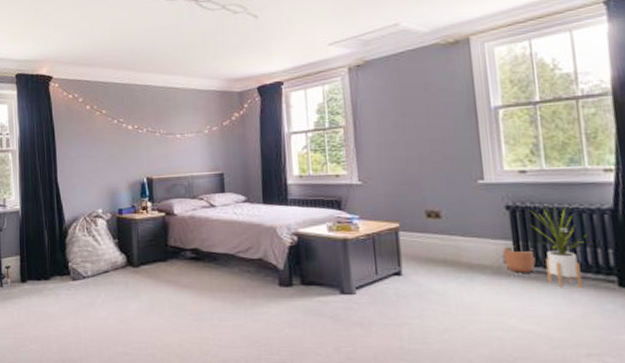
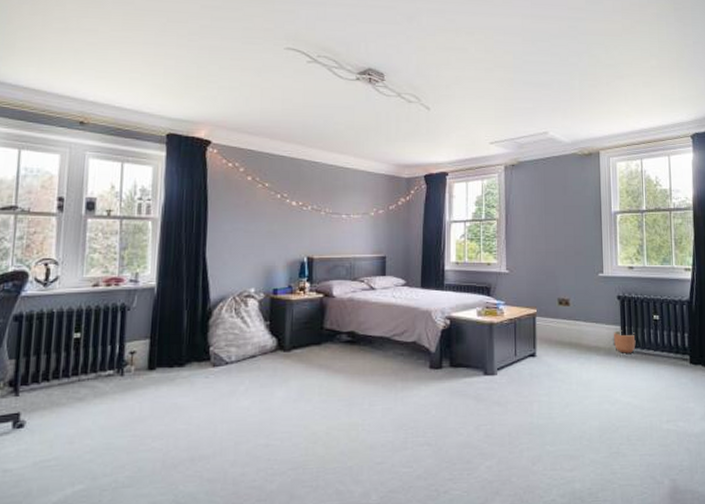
house plant: present [530,206,587,288] -> none [634,298,671,366]

